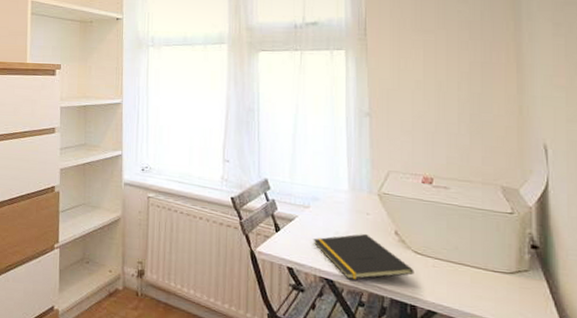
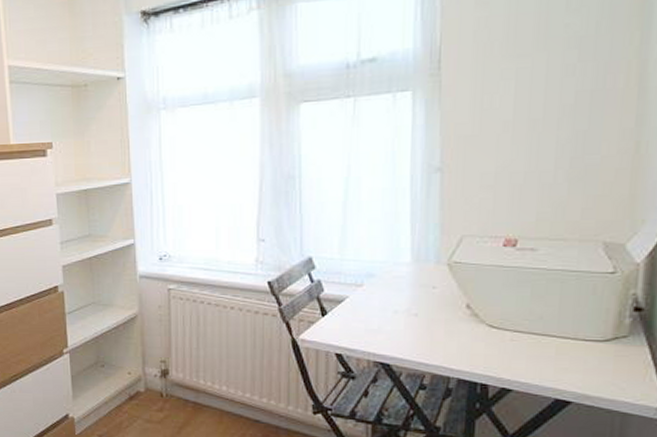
notepad: present [313,233,414,280] -> none [366,309,488,362]

